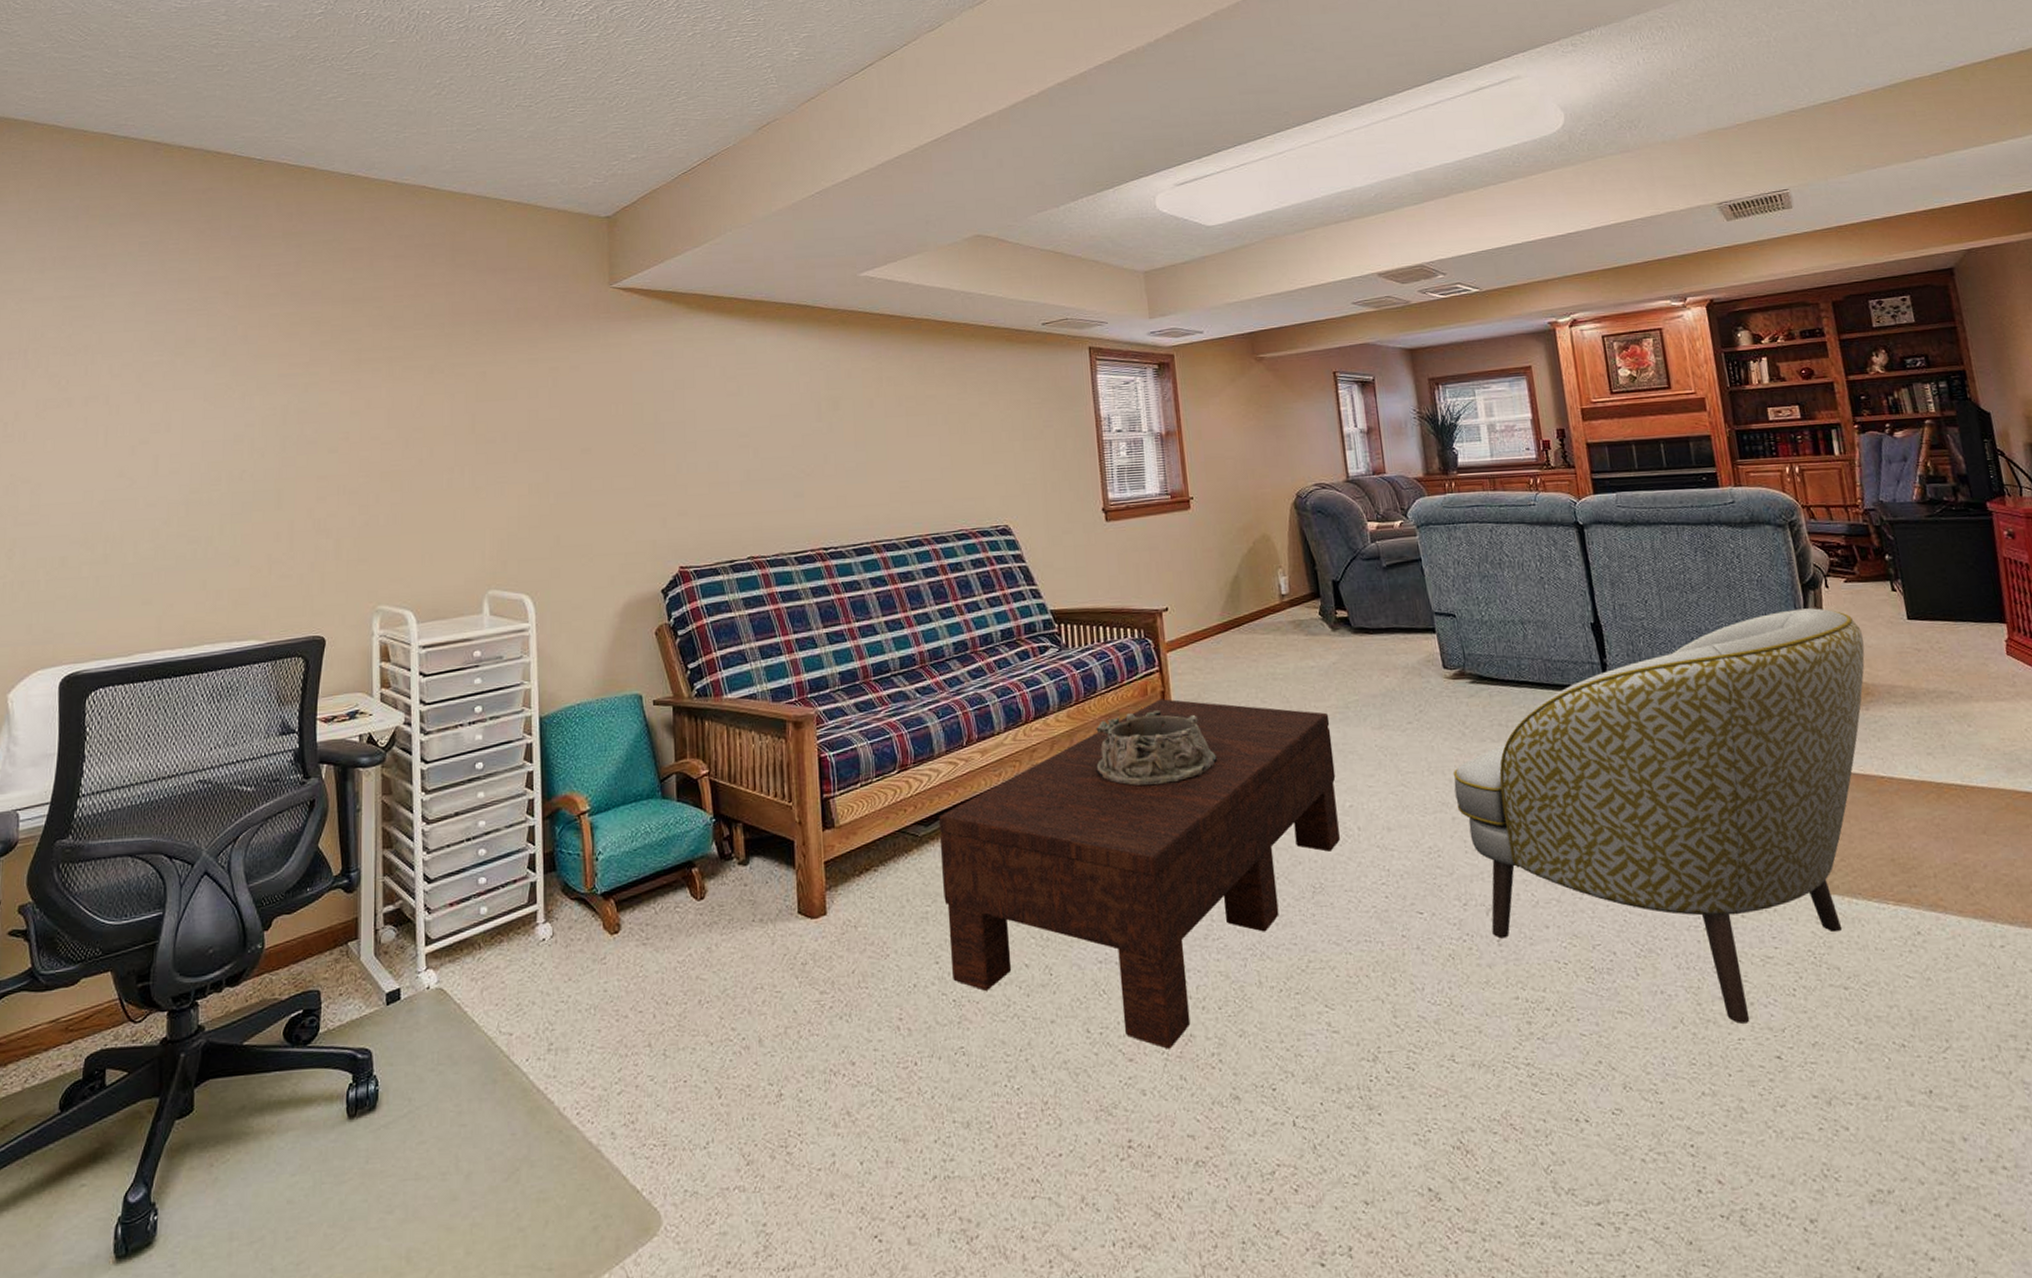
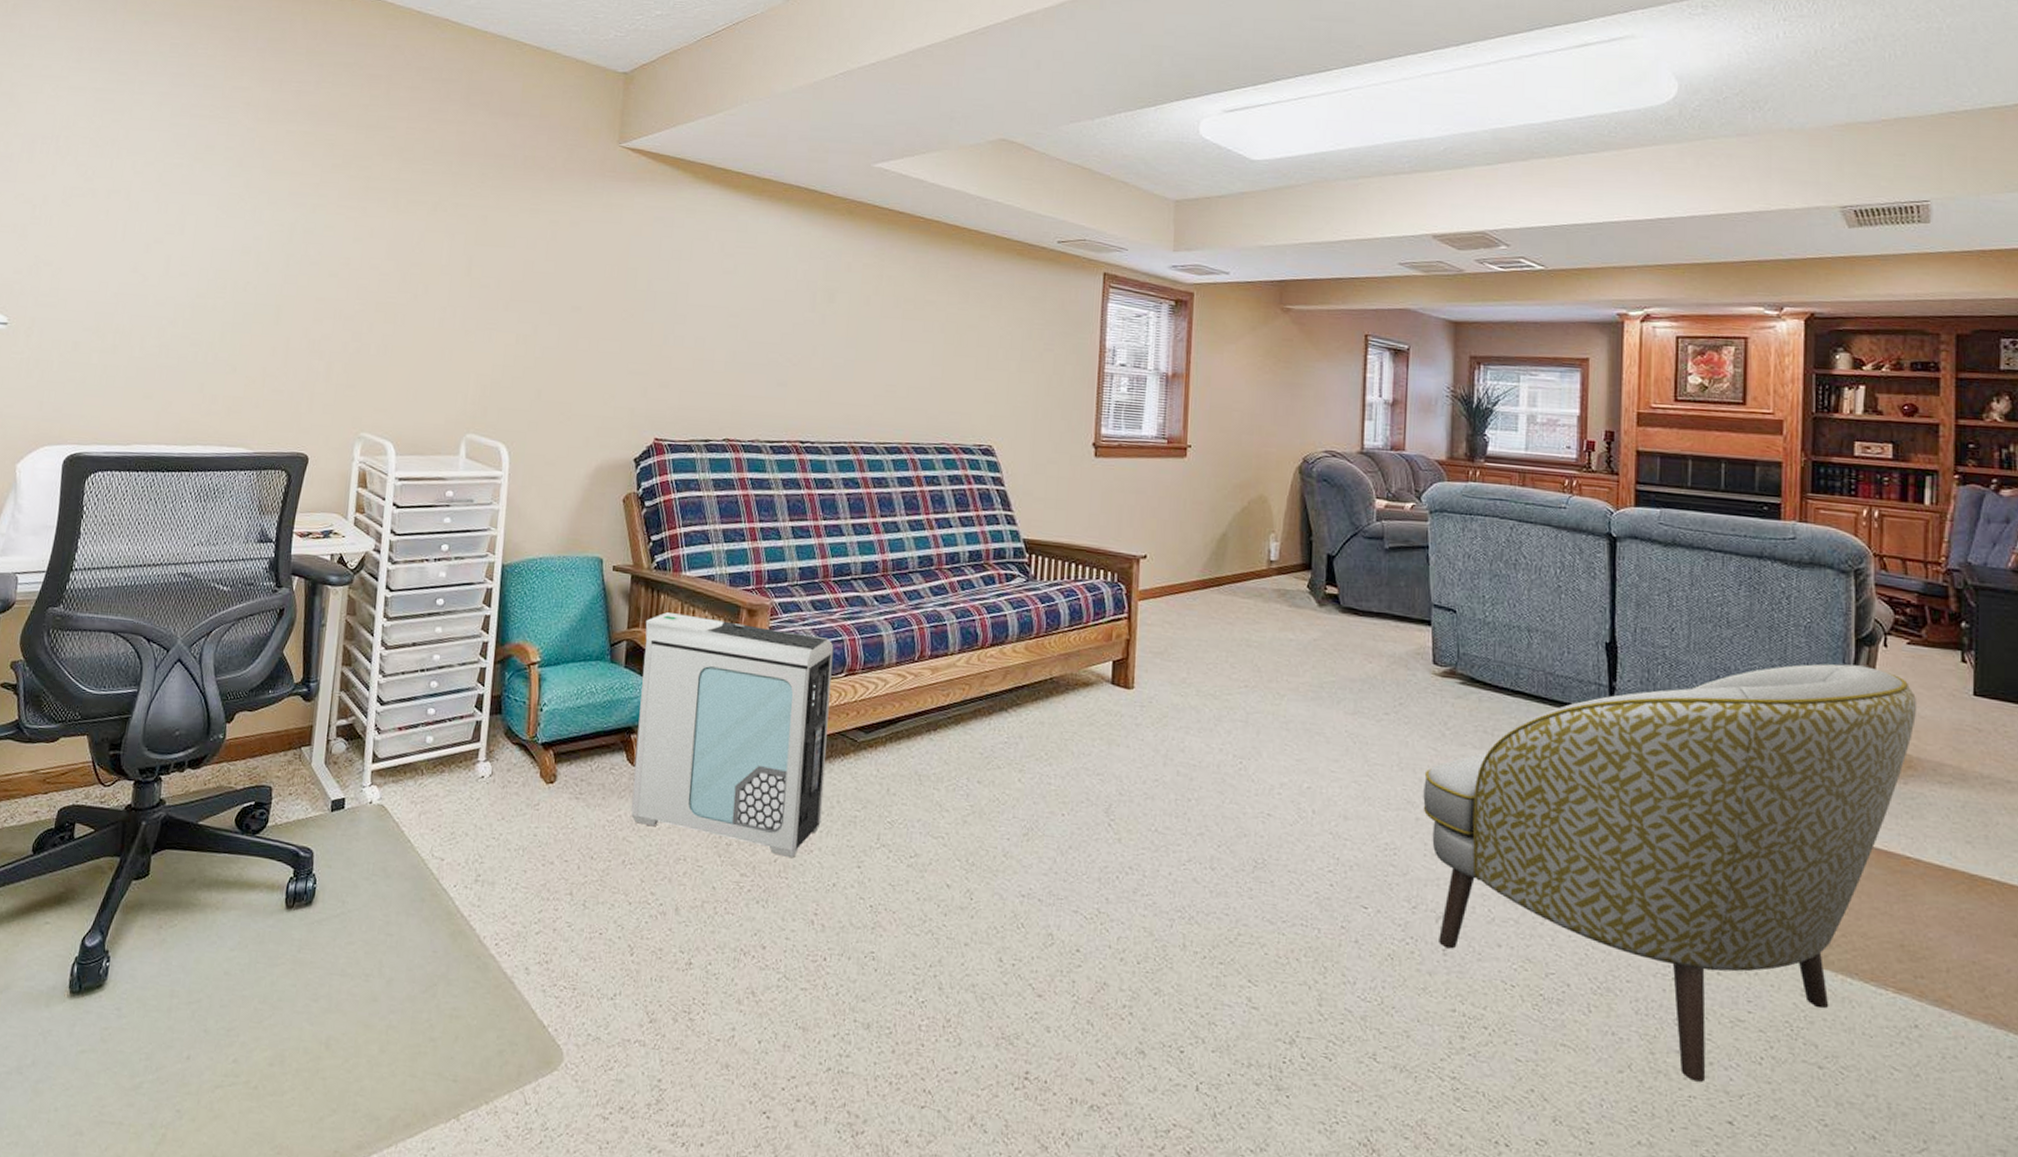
air purifier: none [693,737,894,967] -> present [630,612,834,859]
coffee table: present [938,699,1340,1049] -> none [873,646,1301,993]
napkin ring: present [1096,710,1218,786] -> none [1047,655,1176,733]

